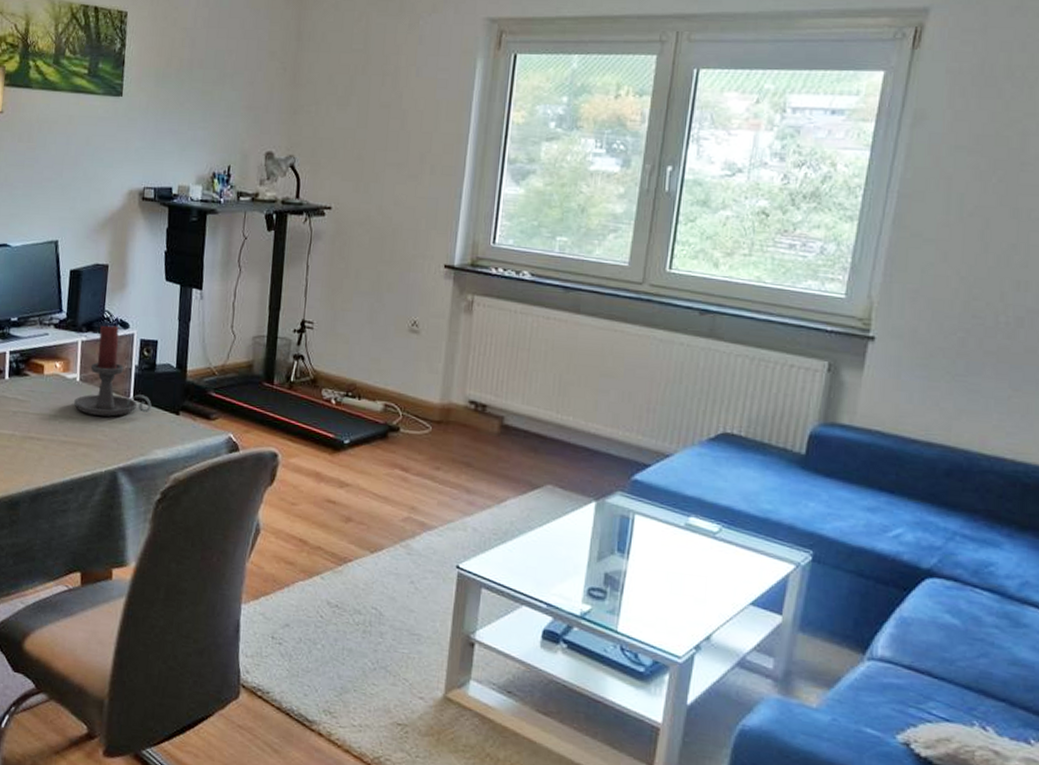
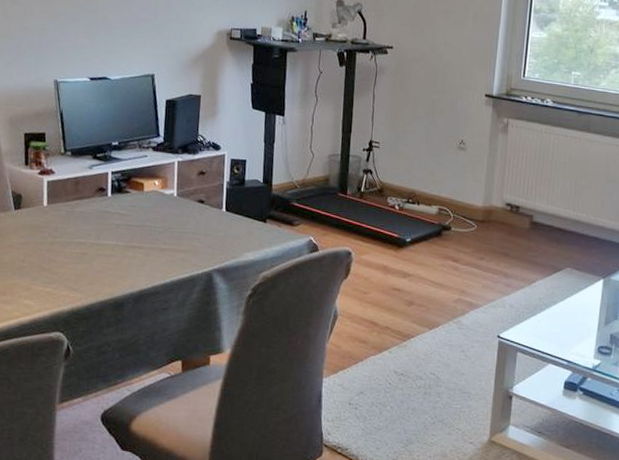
candle holder: present [73,324,152,417] -> none [171,146,242,226]

